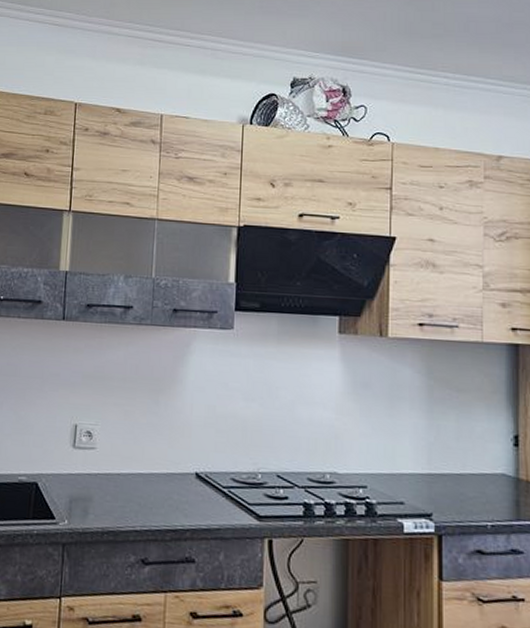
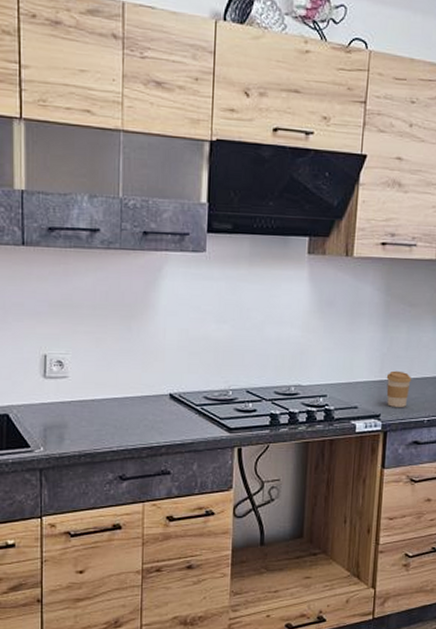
coffee cup: none [436,463,466,507] -> present [386,370,411,407]

